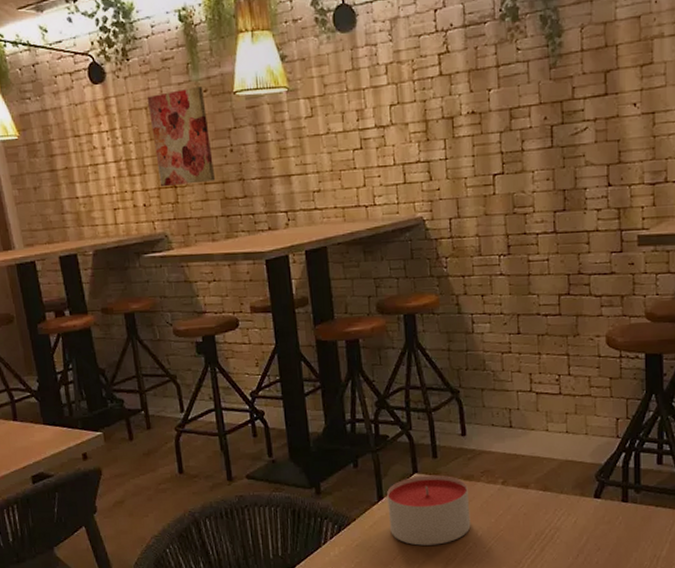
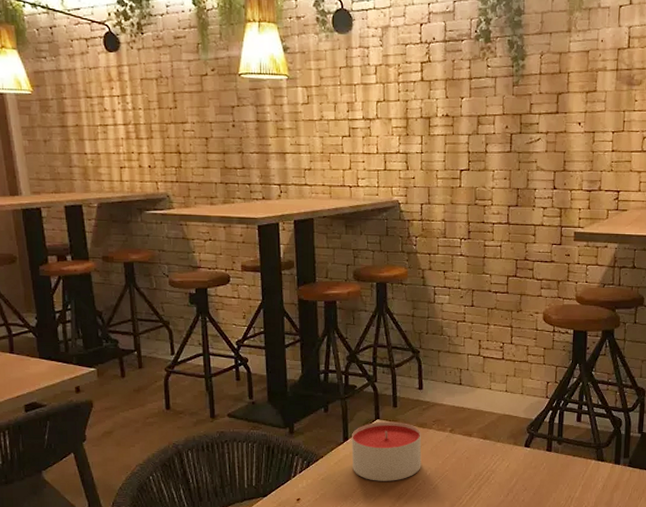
wall art: present [146,87,216,187] -> none [158,65,217,152]

